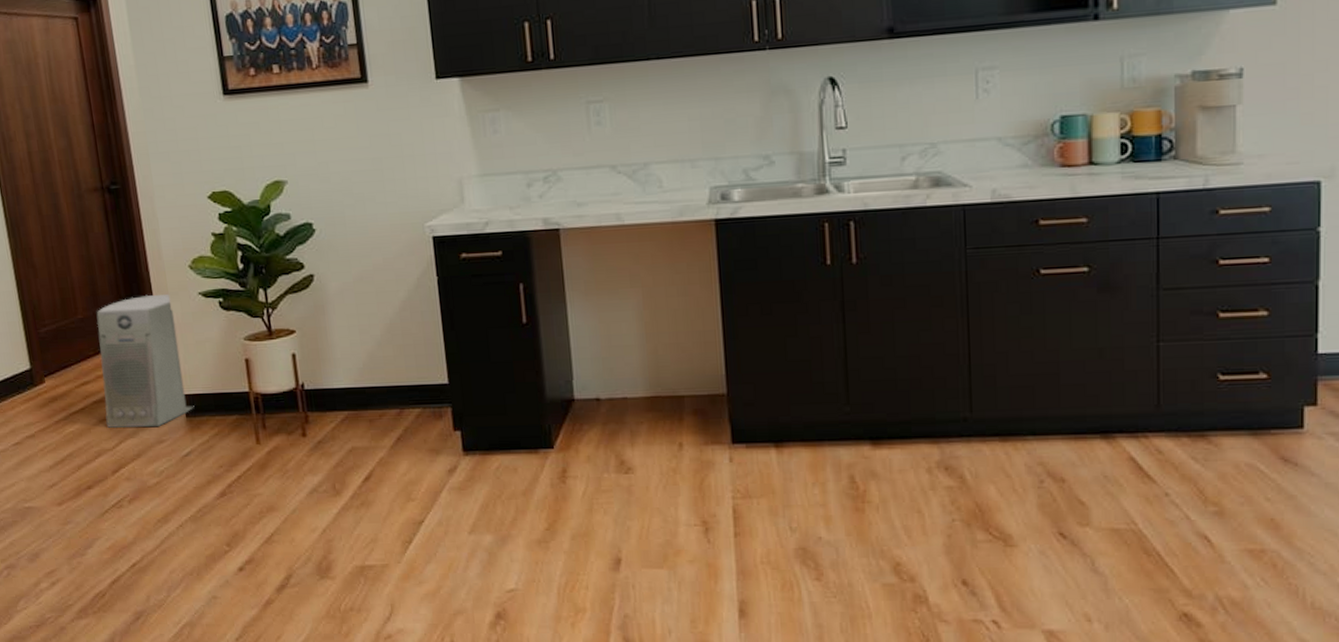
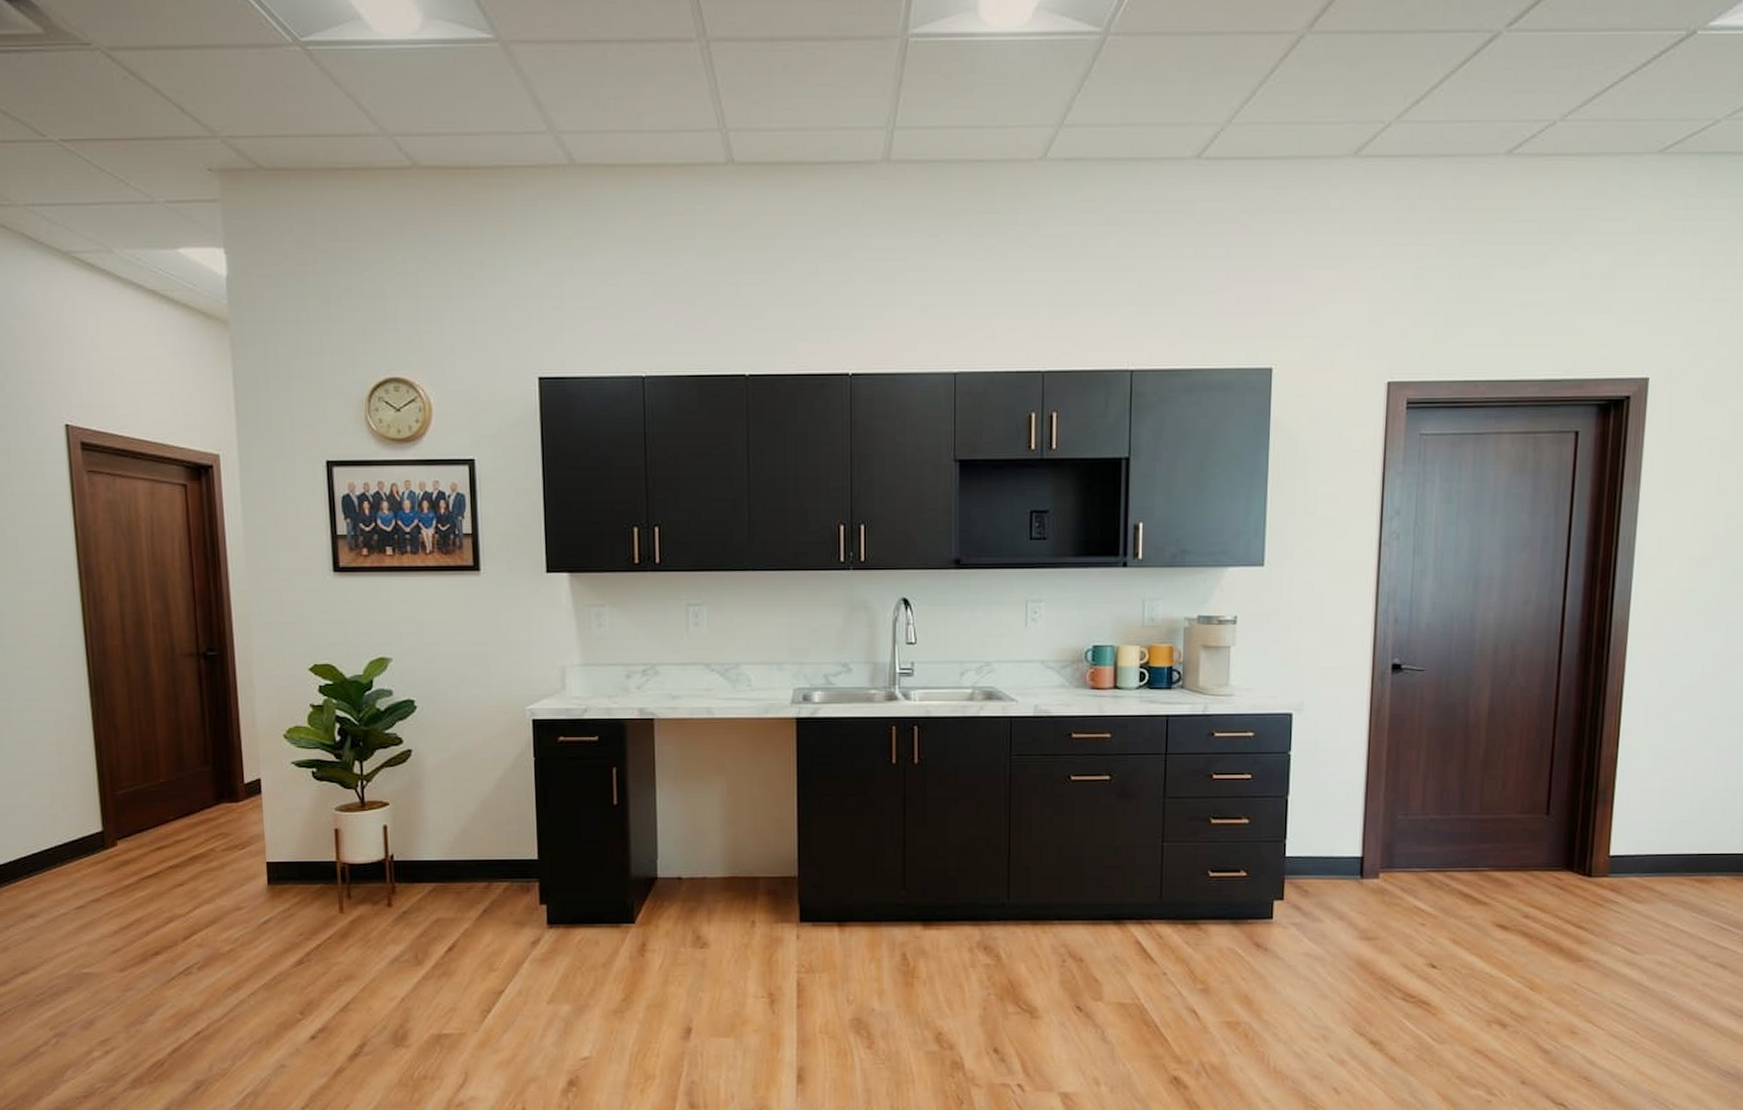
air purifier: present [96,294,195,429] -> none [179,761,278,895]

